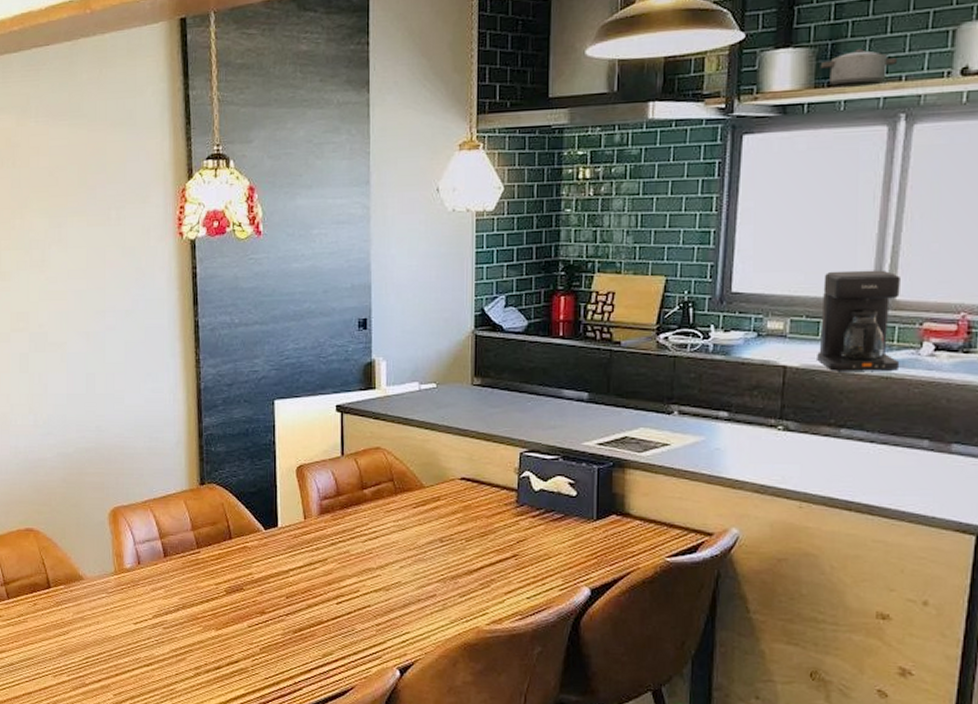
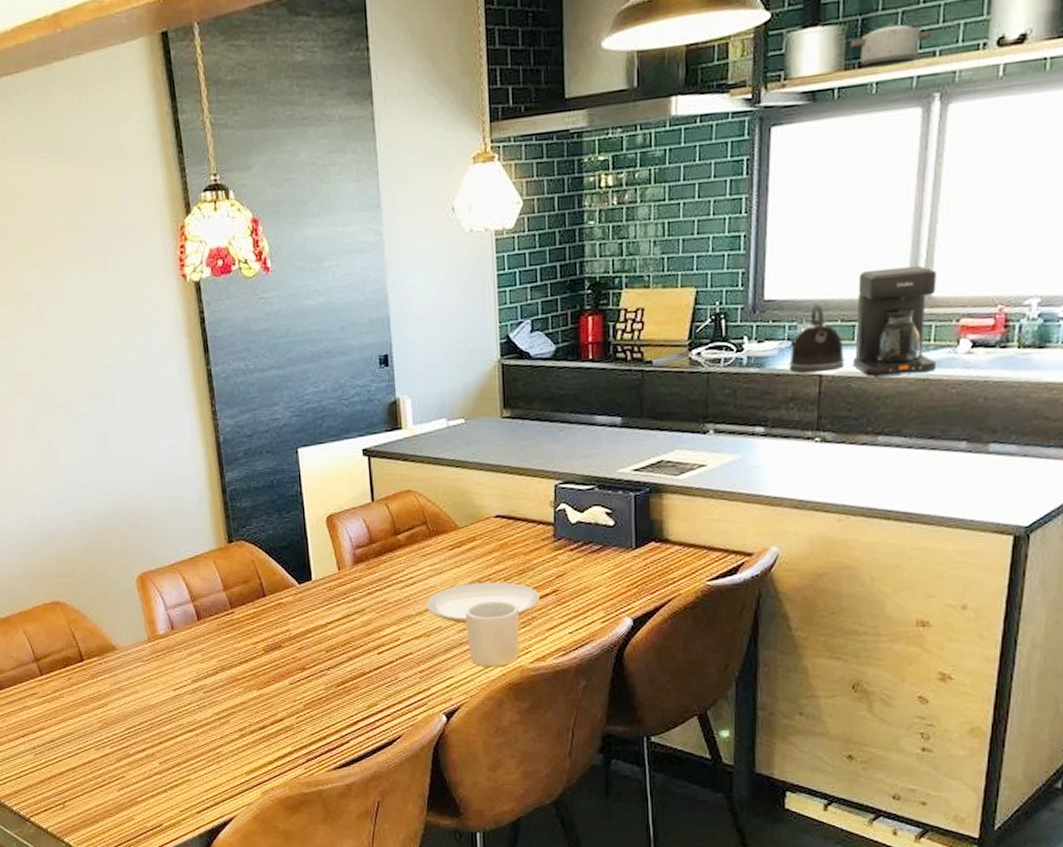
plate: none [387,541,499,581] -> present [426,581,540,624]
mug: none [425,560,478,627] -> present [466,601,520,668]
kettle: none [754,299,809,364] -> present [789,304,845,373]

